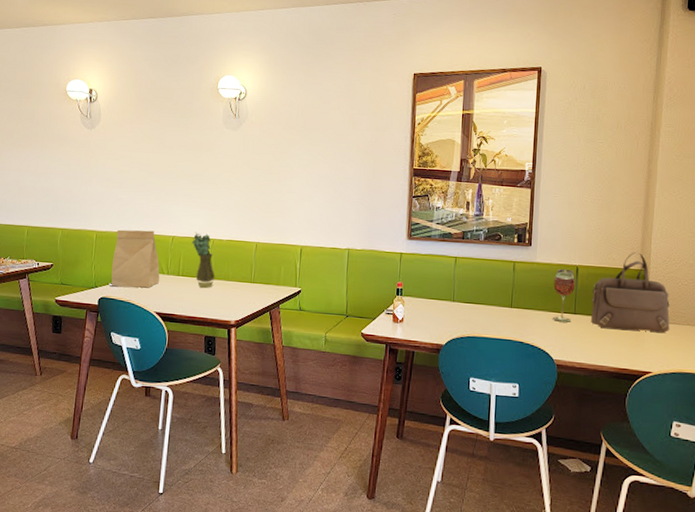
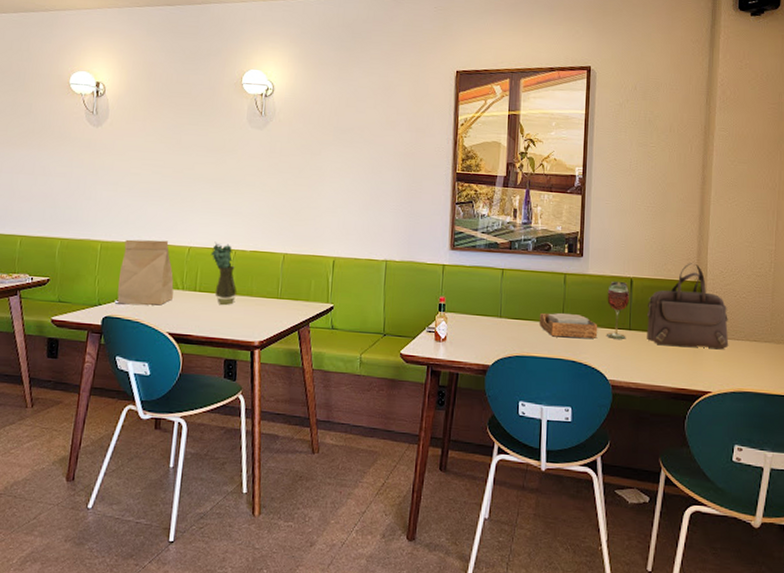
napkin holder: none [489,297,545,322] -> present [539,312,598,339]

